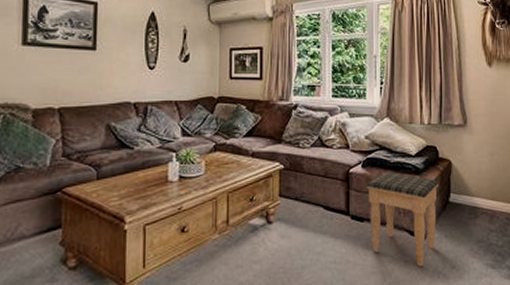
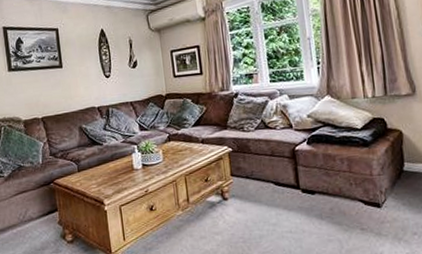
footstool: present [366,172,439,266] -> none [313,146,393,234]

